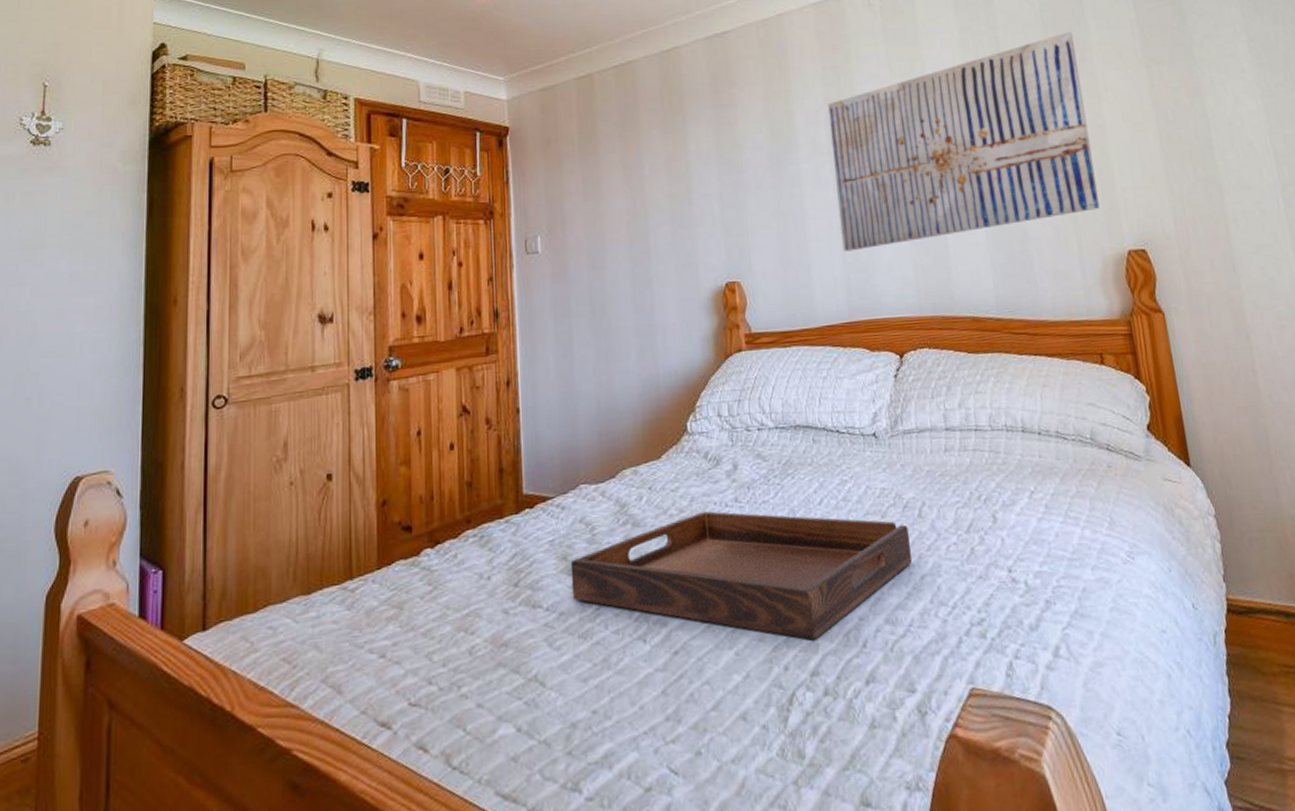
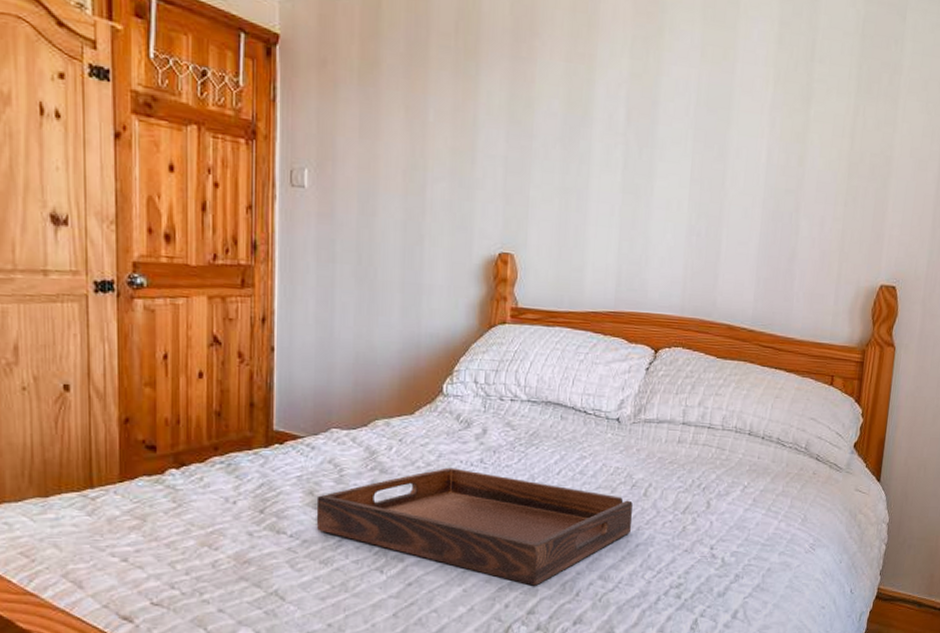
wall art: present [827,32,1100,252] -> none [620,49,888,242]

